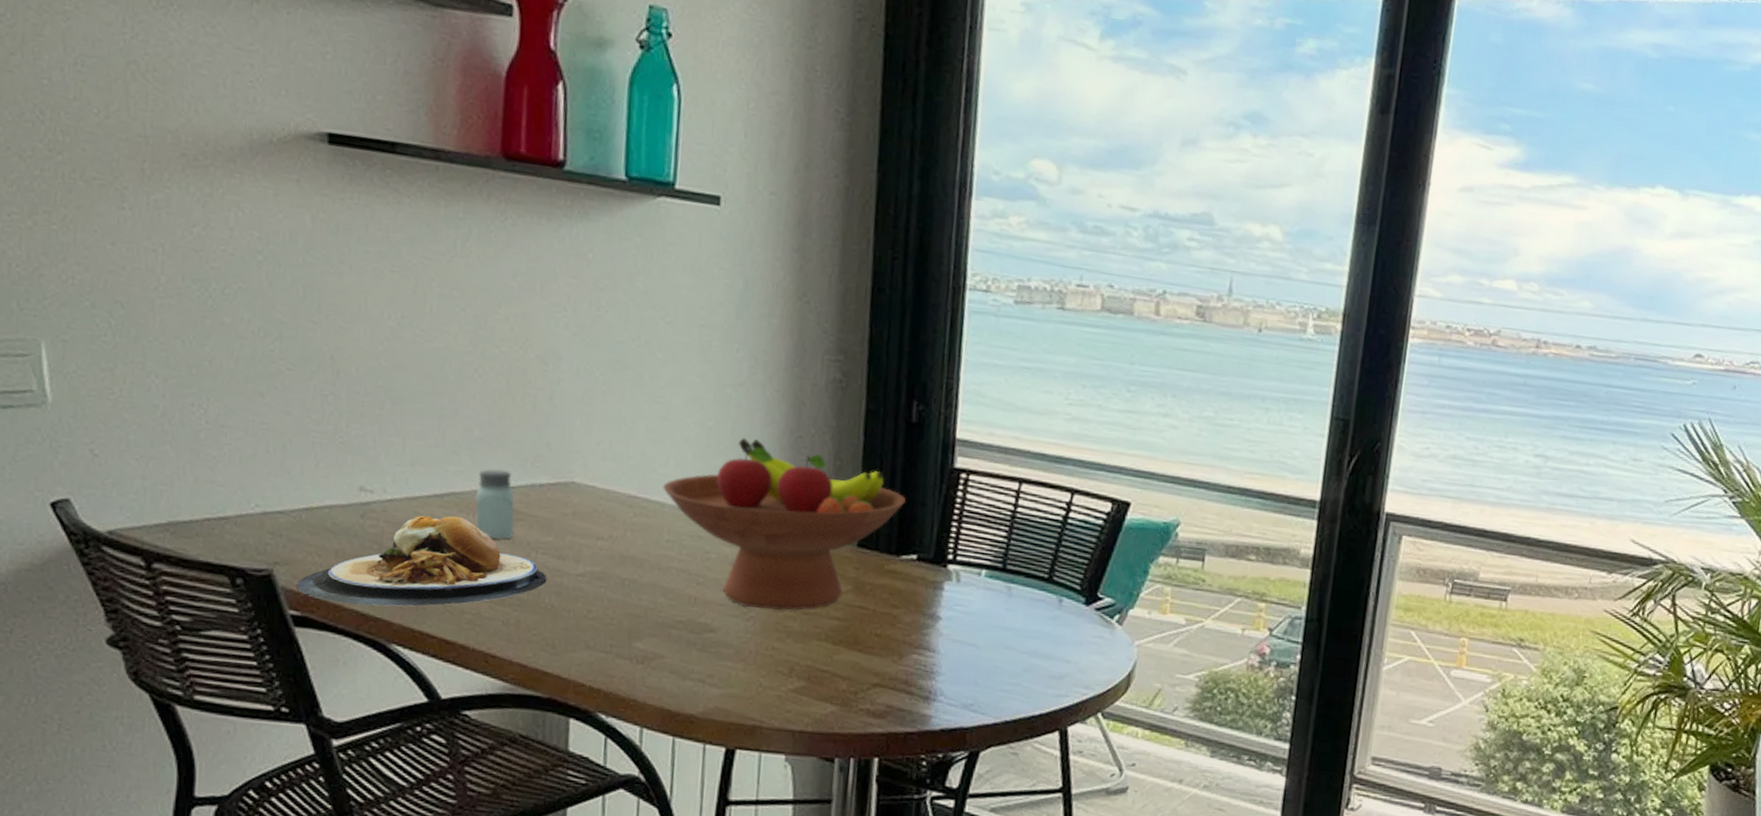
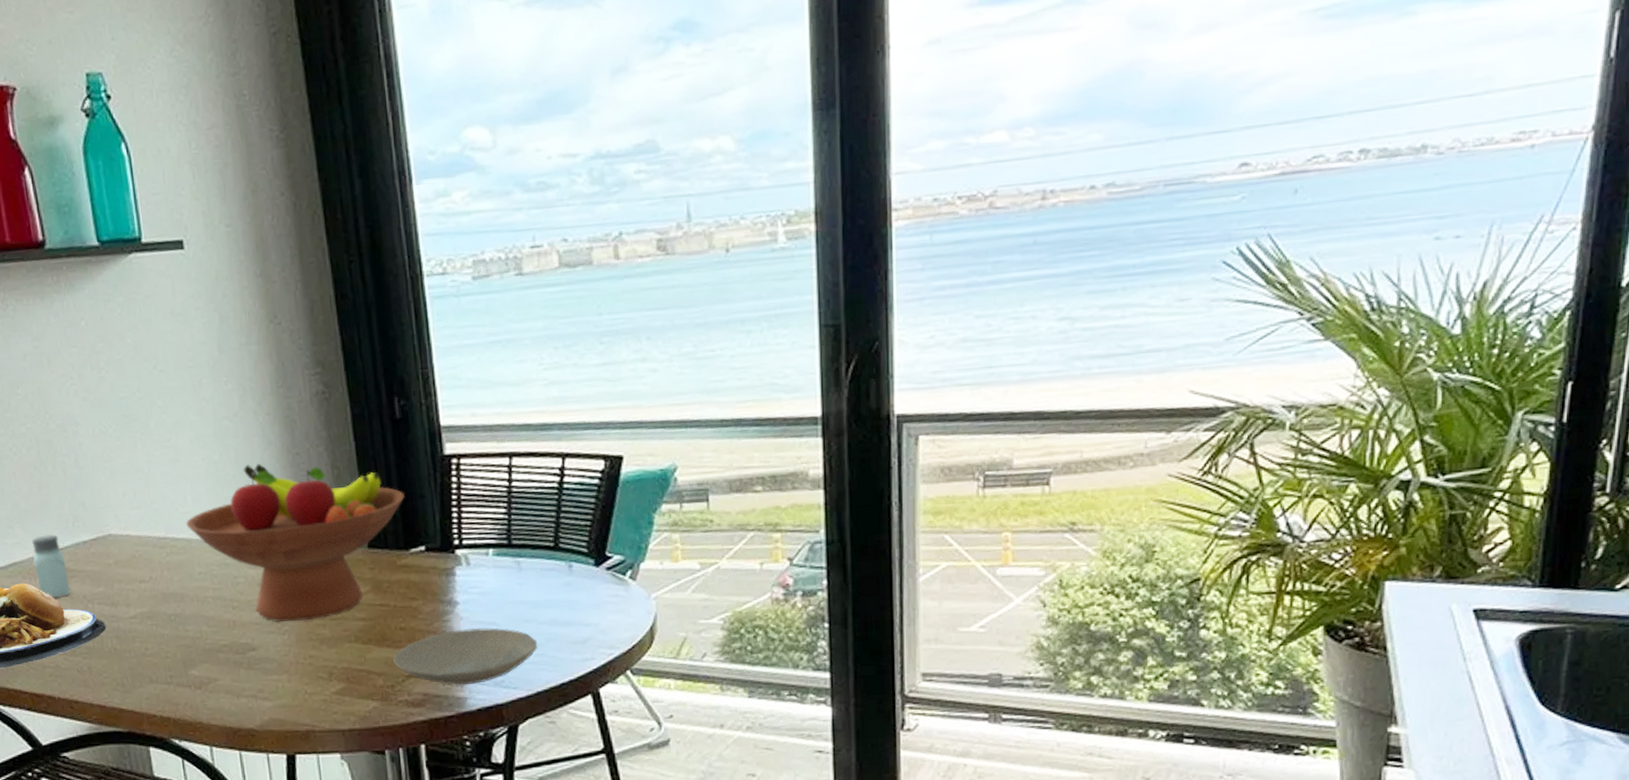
plate: none [862,645,1015,703] -> present [393,627,538,685]

